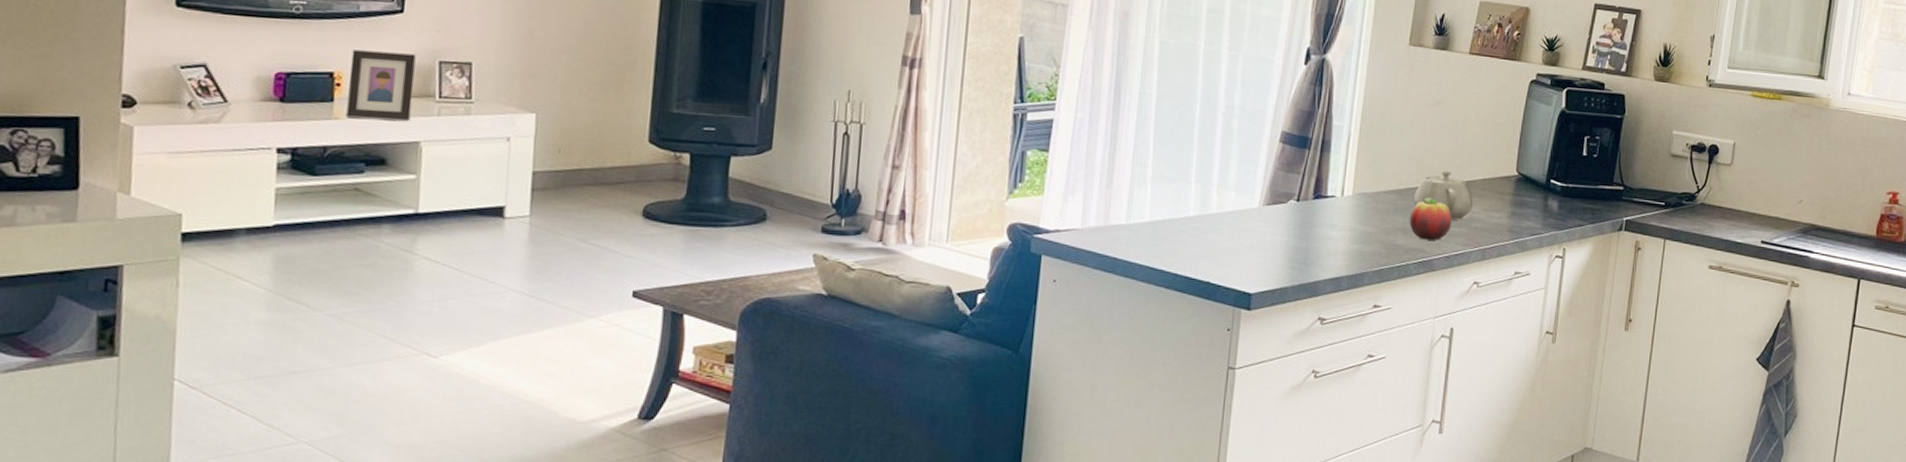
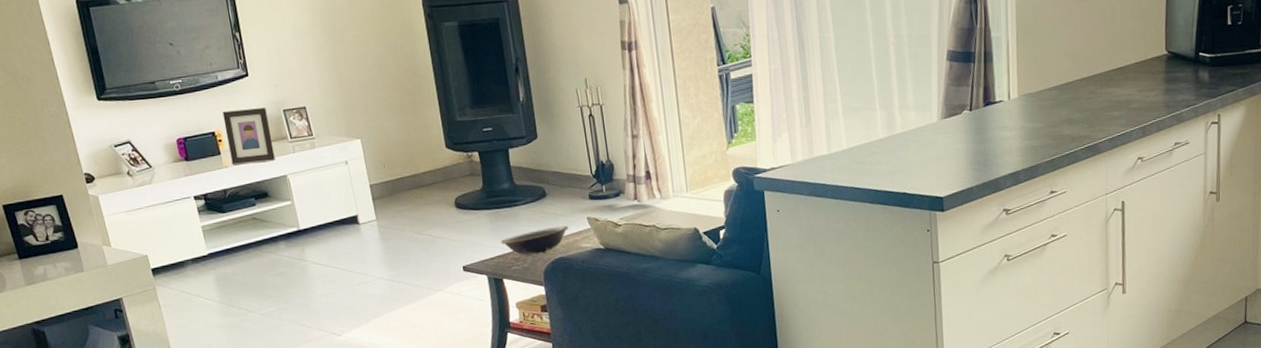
bowl: none [691,259,786,290] -> present [500,226,569,256]
fruit: present [1409,197,1452,241] -> none [1072,87,1111,127]
teapot: present [1413,169,1473,220] -> none [1073,60,1129,105]

